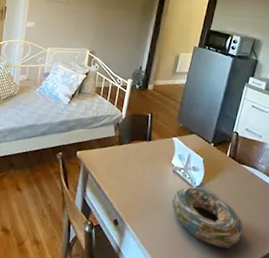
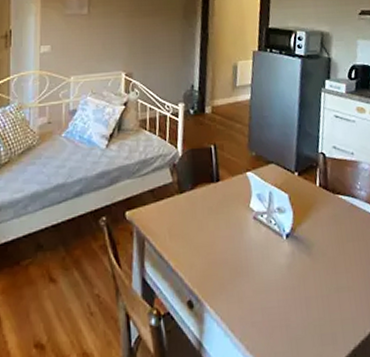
decorative bowl: present [172,186,243,248] -> none [258,234,356,315]

